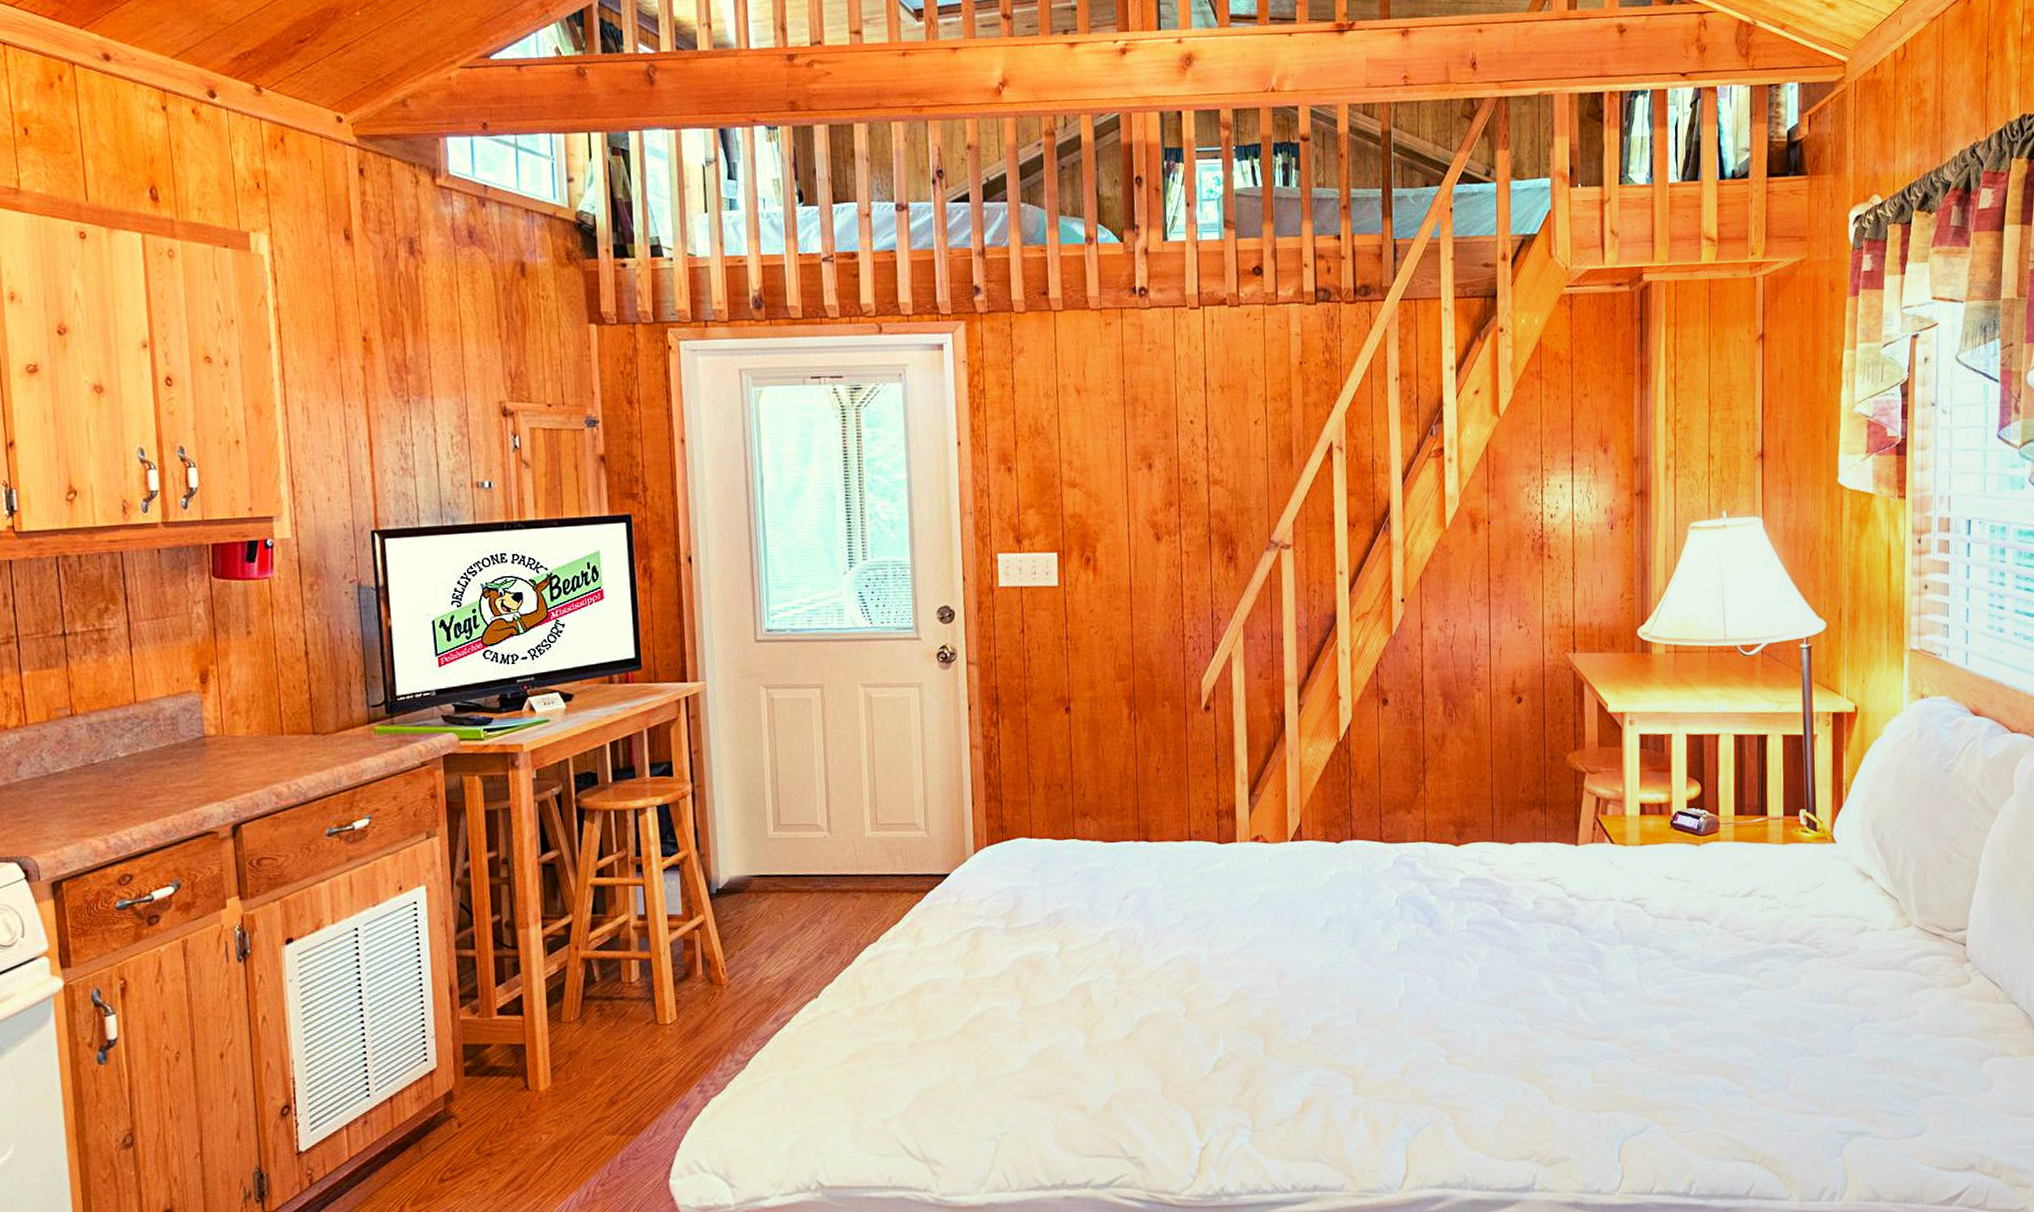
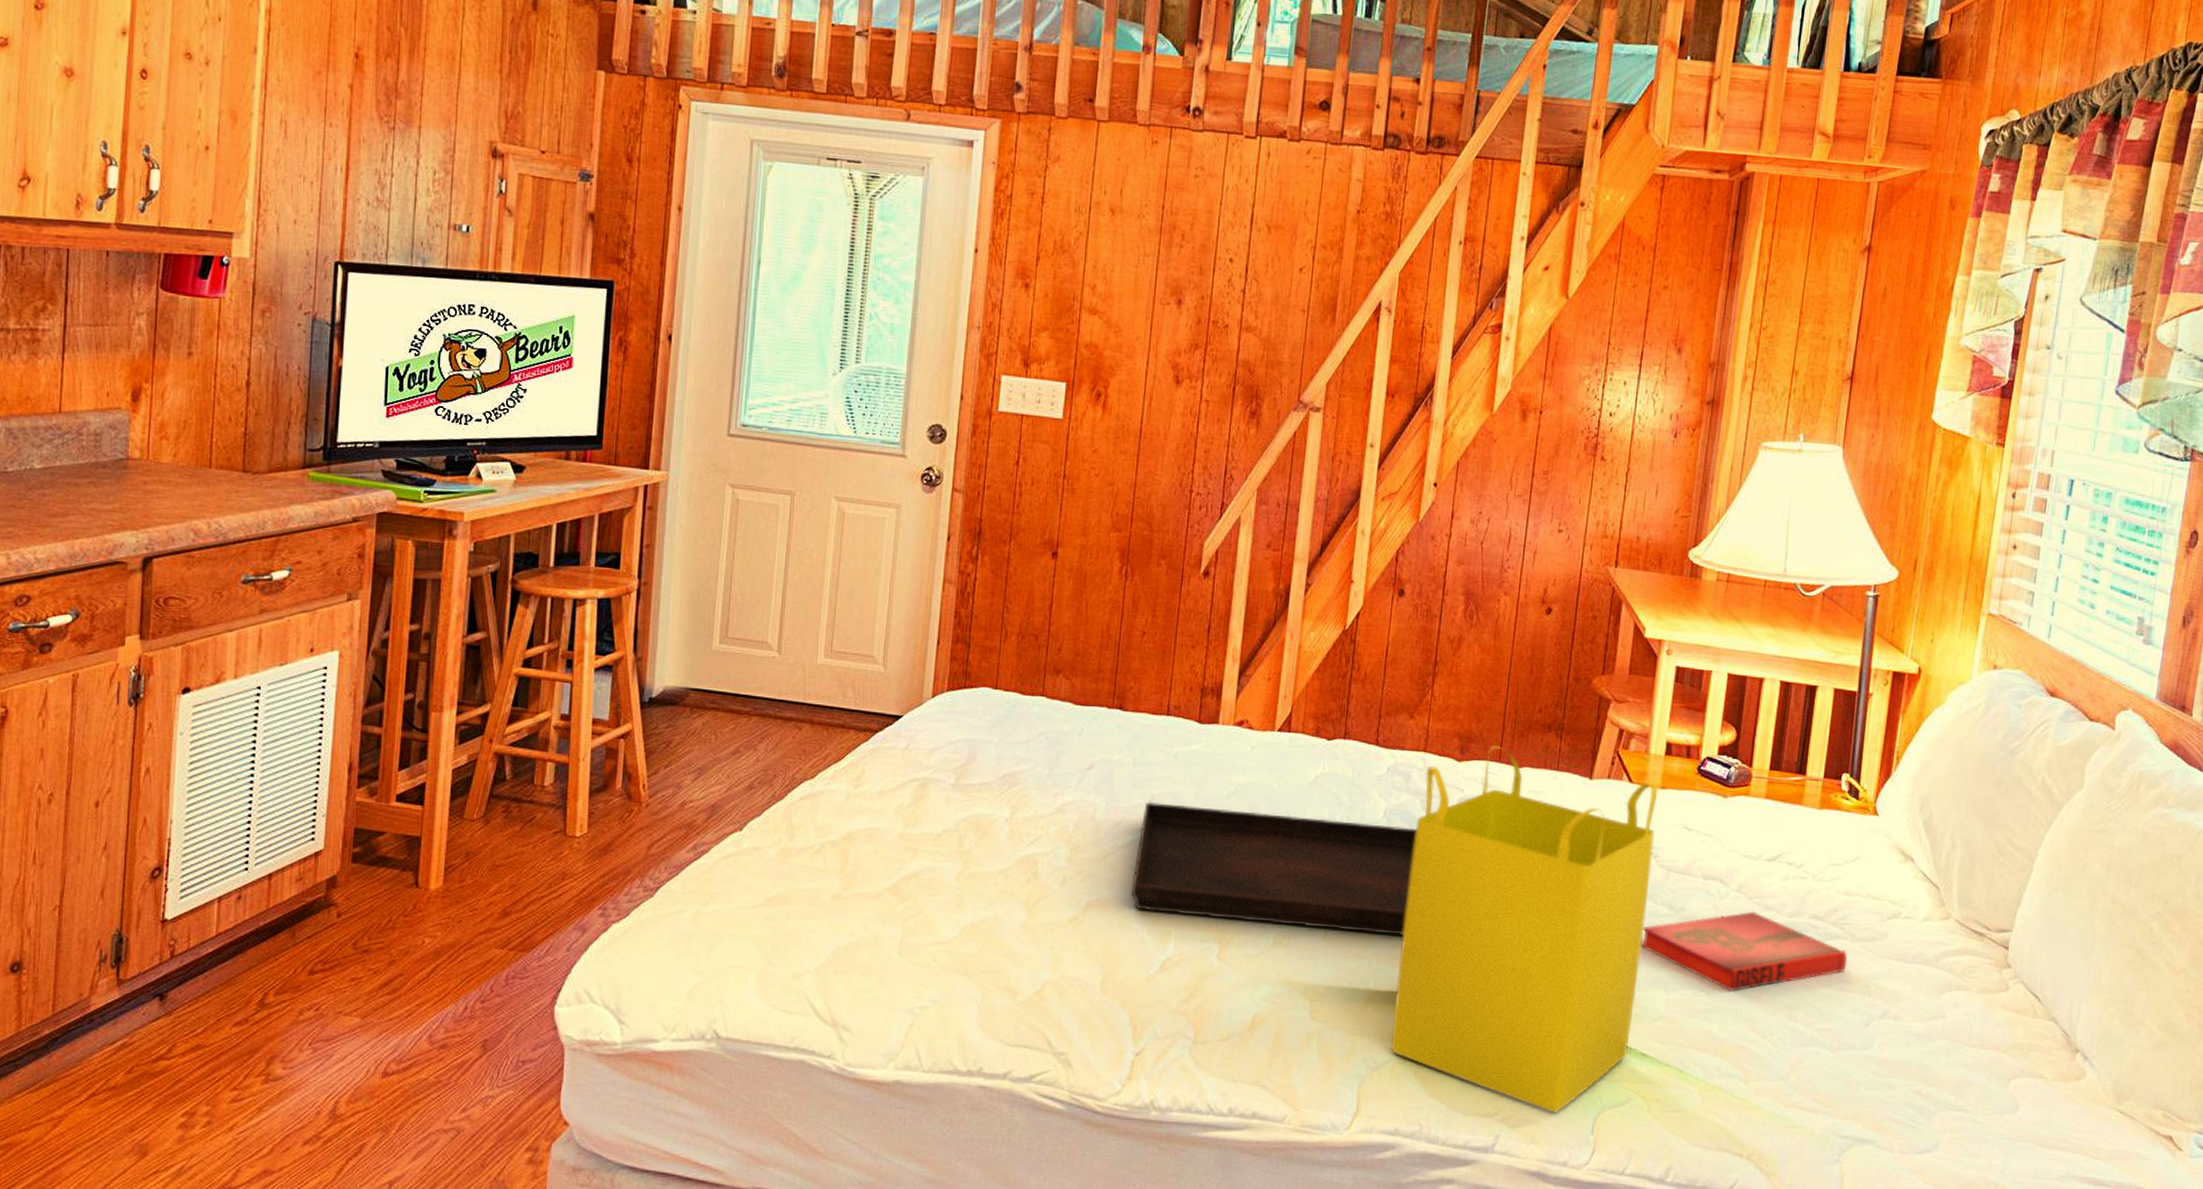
serving tray: none [1177,911,1428,1019] -> present [1131,801,1417,936]
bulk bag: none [1425,827,1642,1148] -> present [1391,746,1659,1113]
hardback book: none [1640,943,1826,1018] -> present [1641,911,1848,992]

